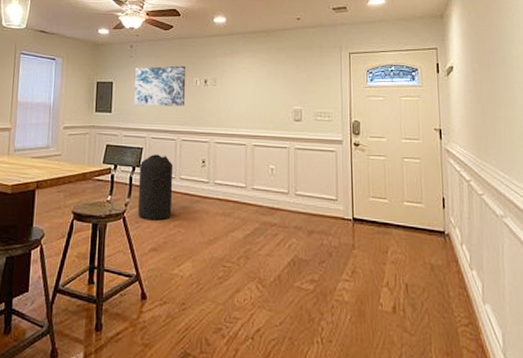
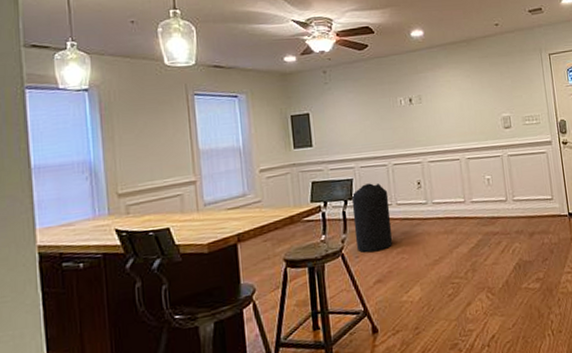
wall art: present [134,65,186,107] -> none [333,86,392,135]

